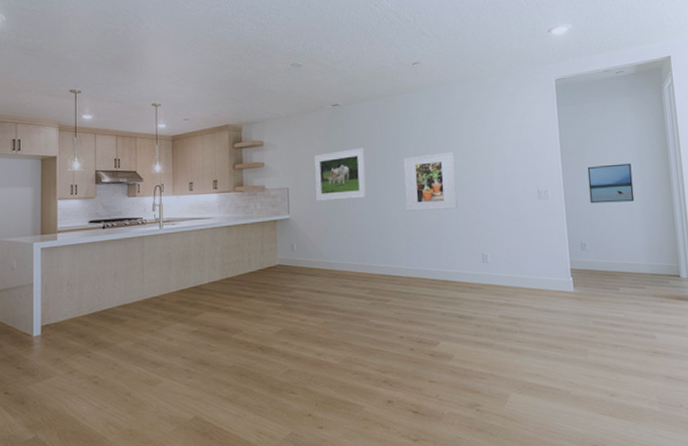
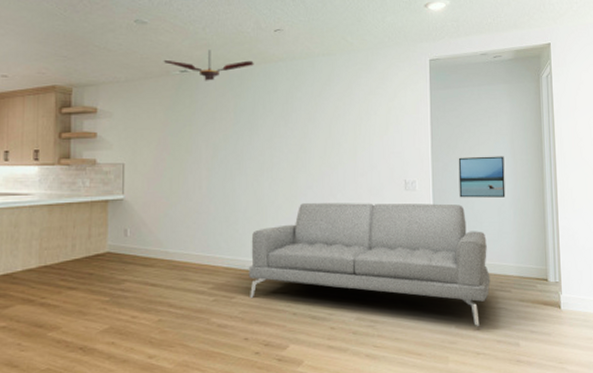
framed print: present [315,147,366,201] -> none [156,121,214,180]
ceiling fan: none [317,85,396,112] -> present [163,50,254,81]
sofa: none [400,210,624,321] -> present [248,203,491,326]
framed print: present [403,151,457,211] -> none [259,132,316,197]

